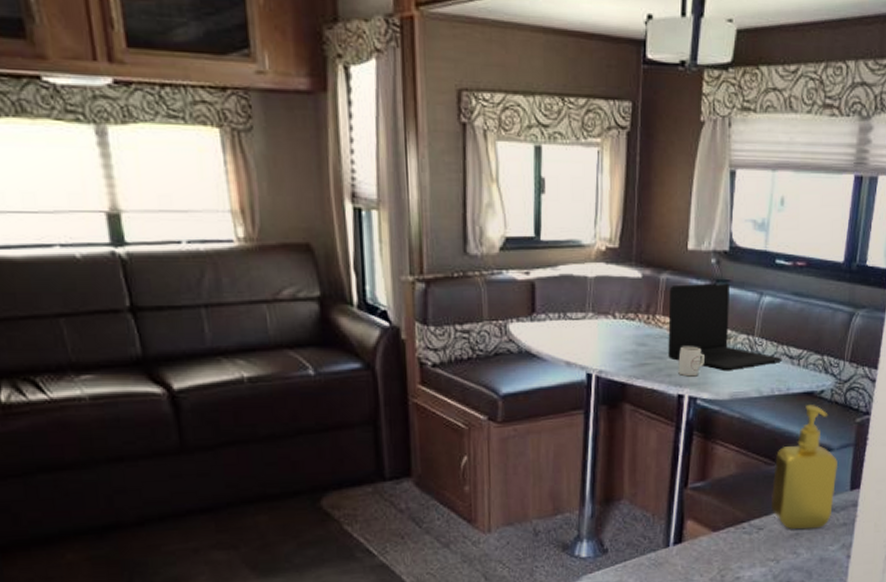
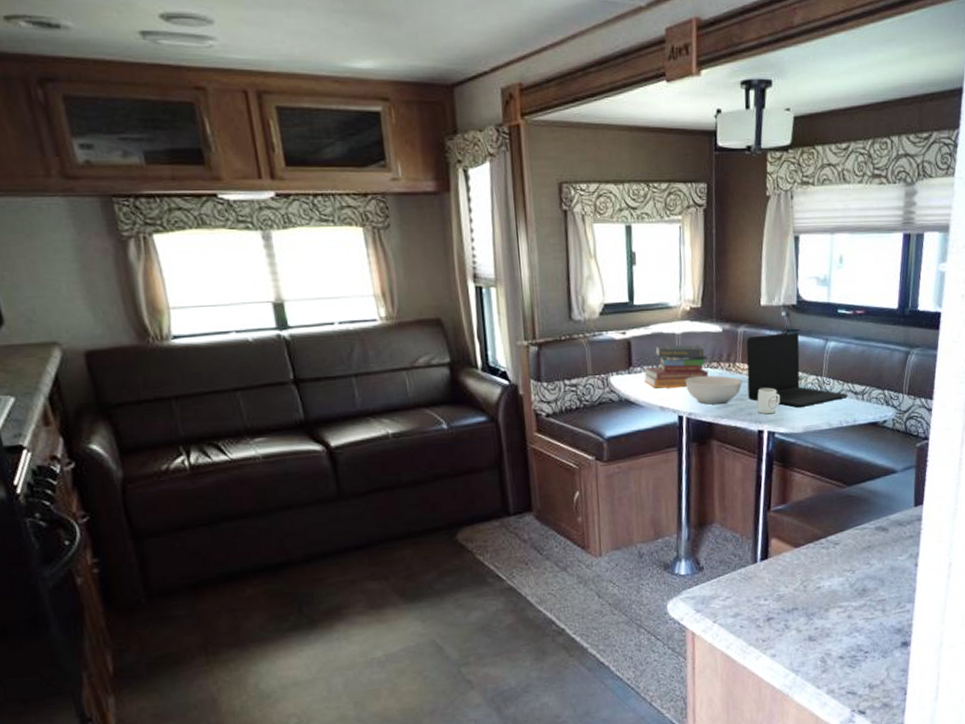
books: none [549,289,624,341] -> present [644,344,709,389]
bowl: none [596,329,663,362] -> present [685,375,743,405]
soap dispenser: present [770,405,839,530] -> none [844,433,903,543]

